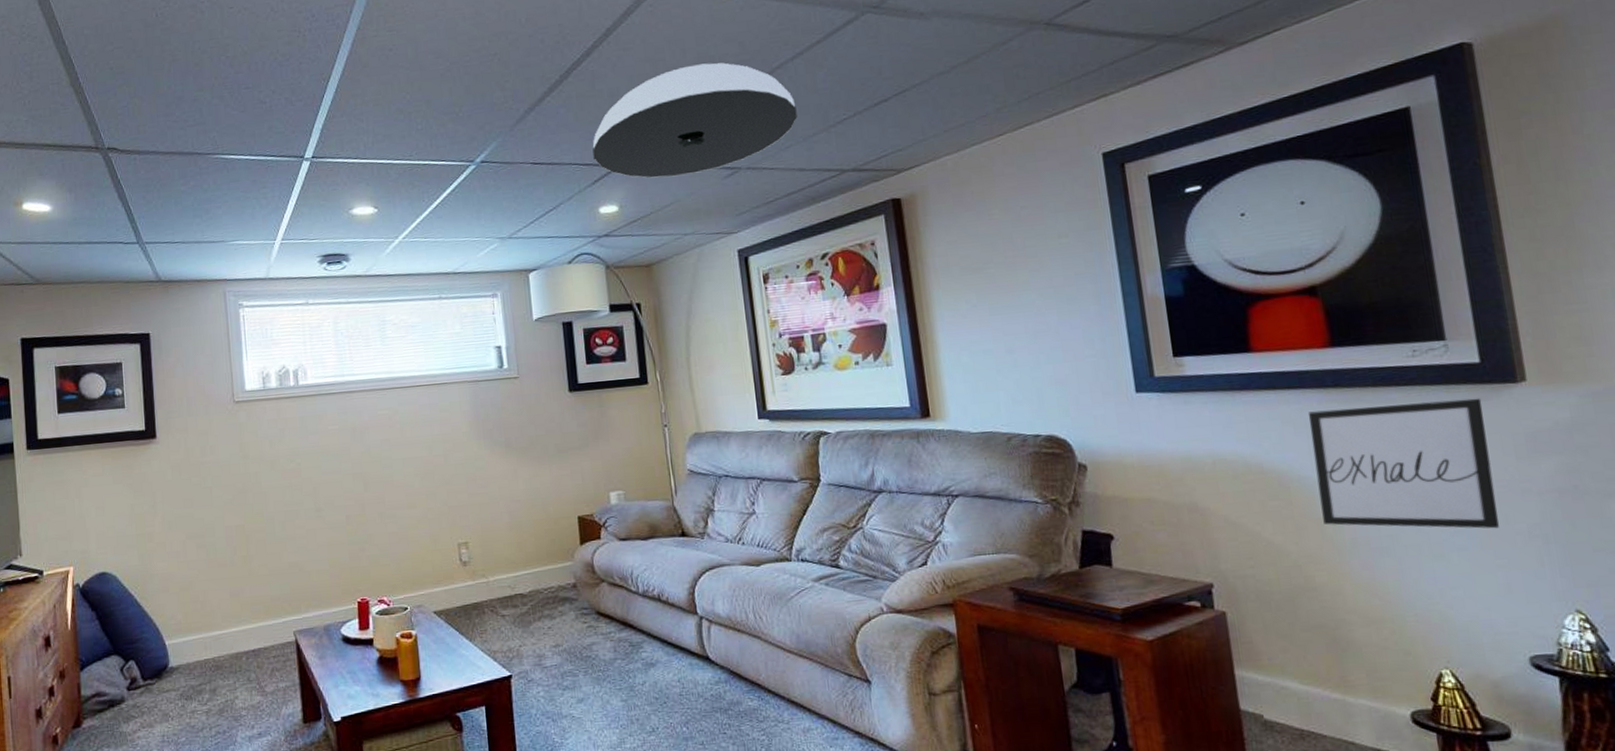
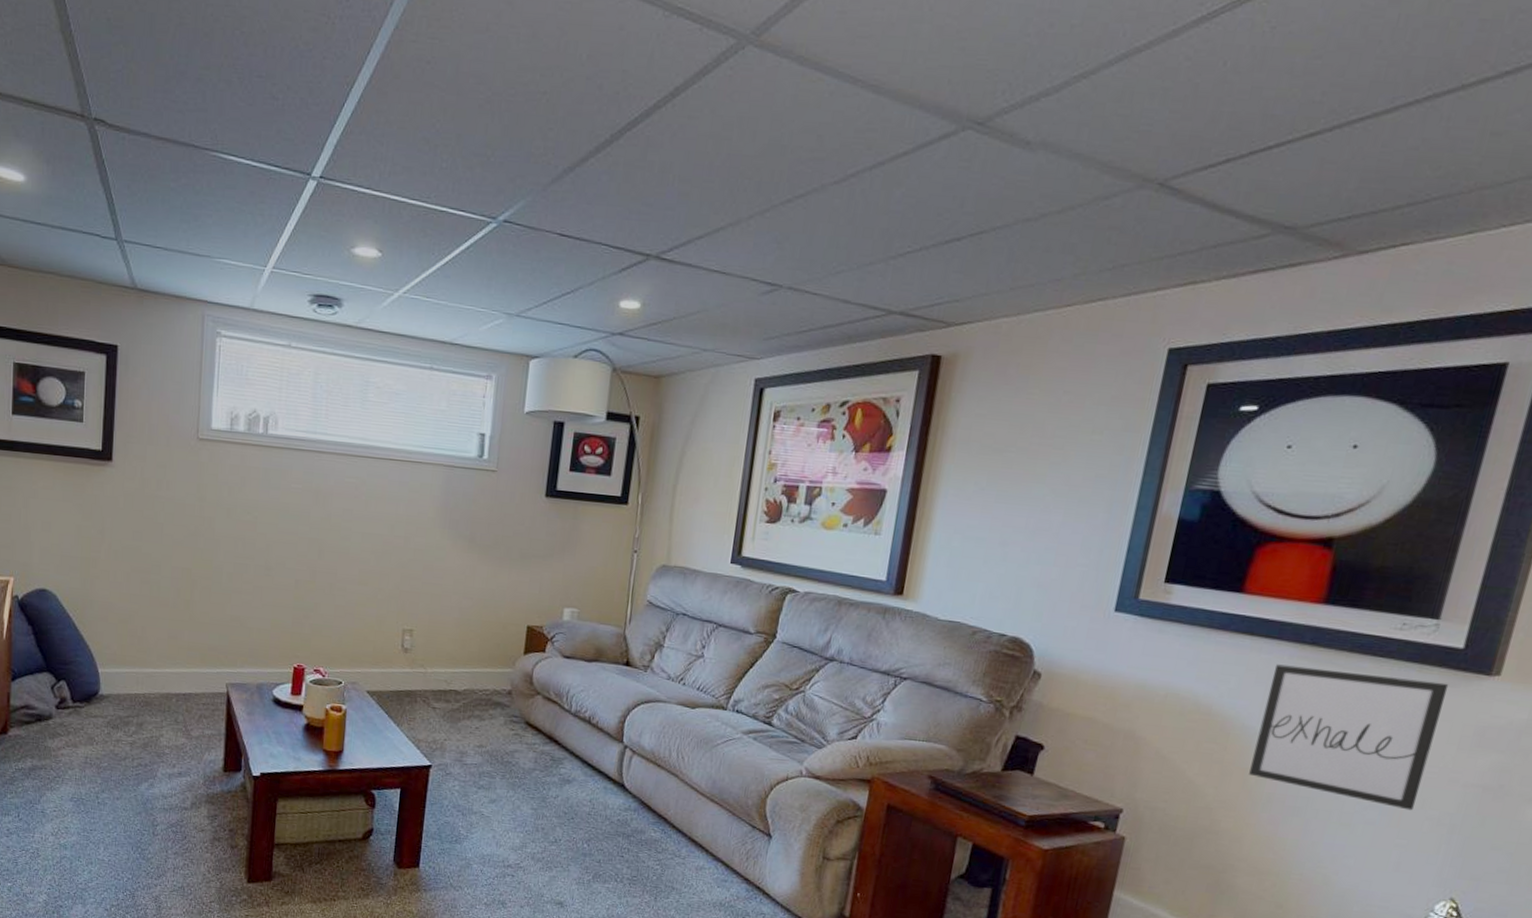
ceiling light: present [592,62,797,179] -> none [626,152,860,283]

